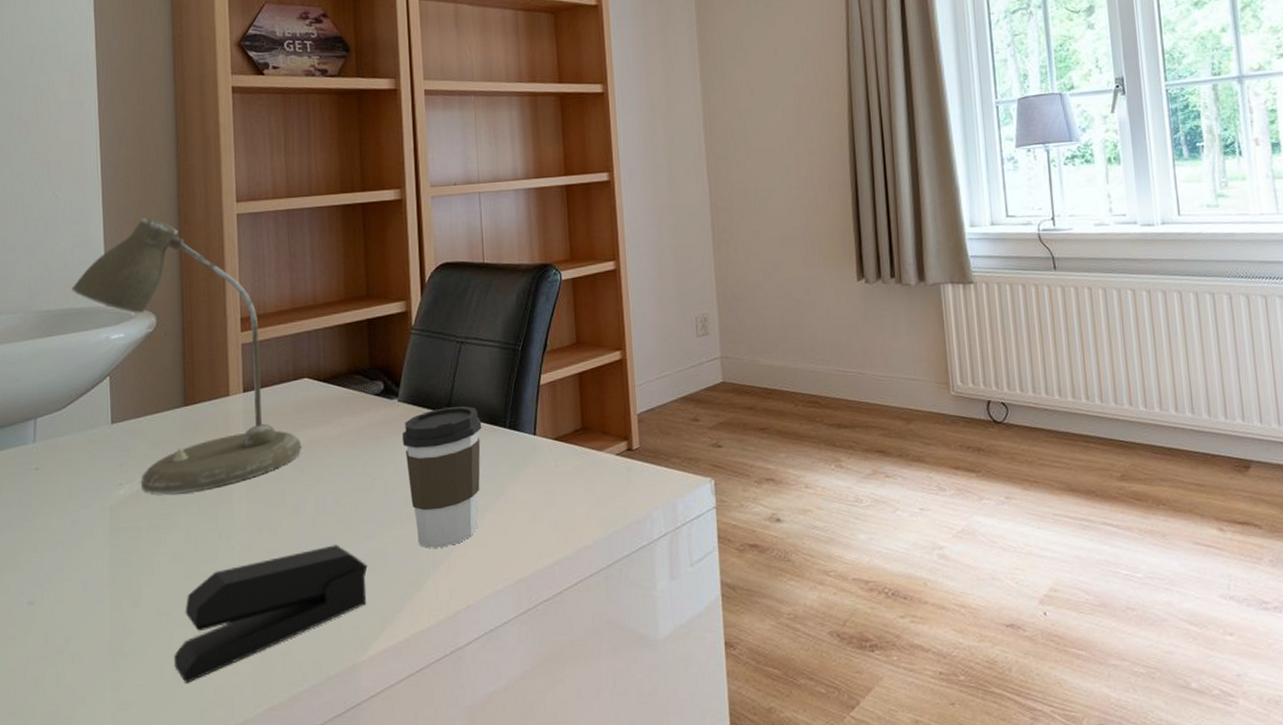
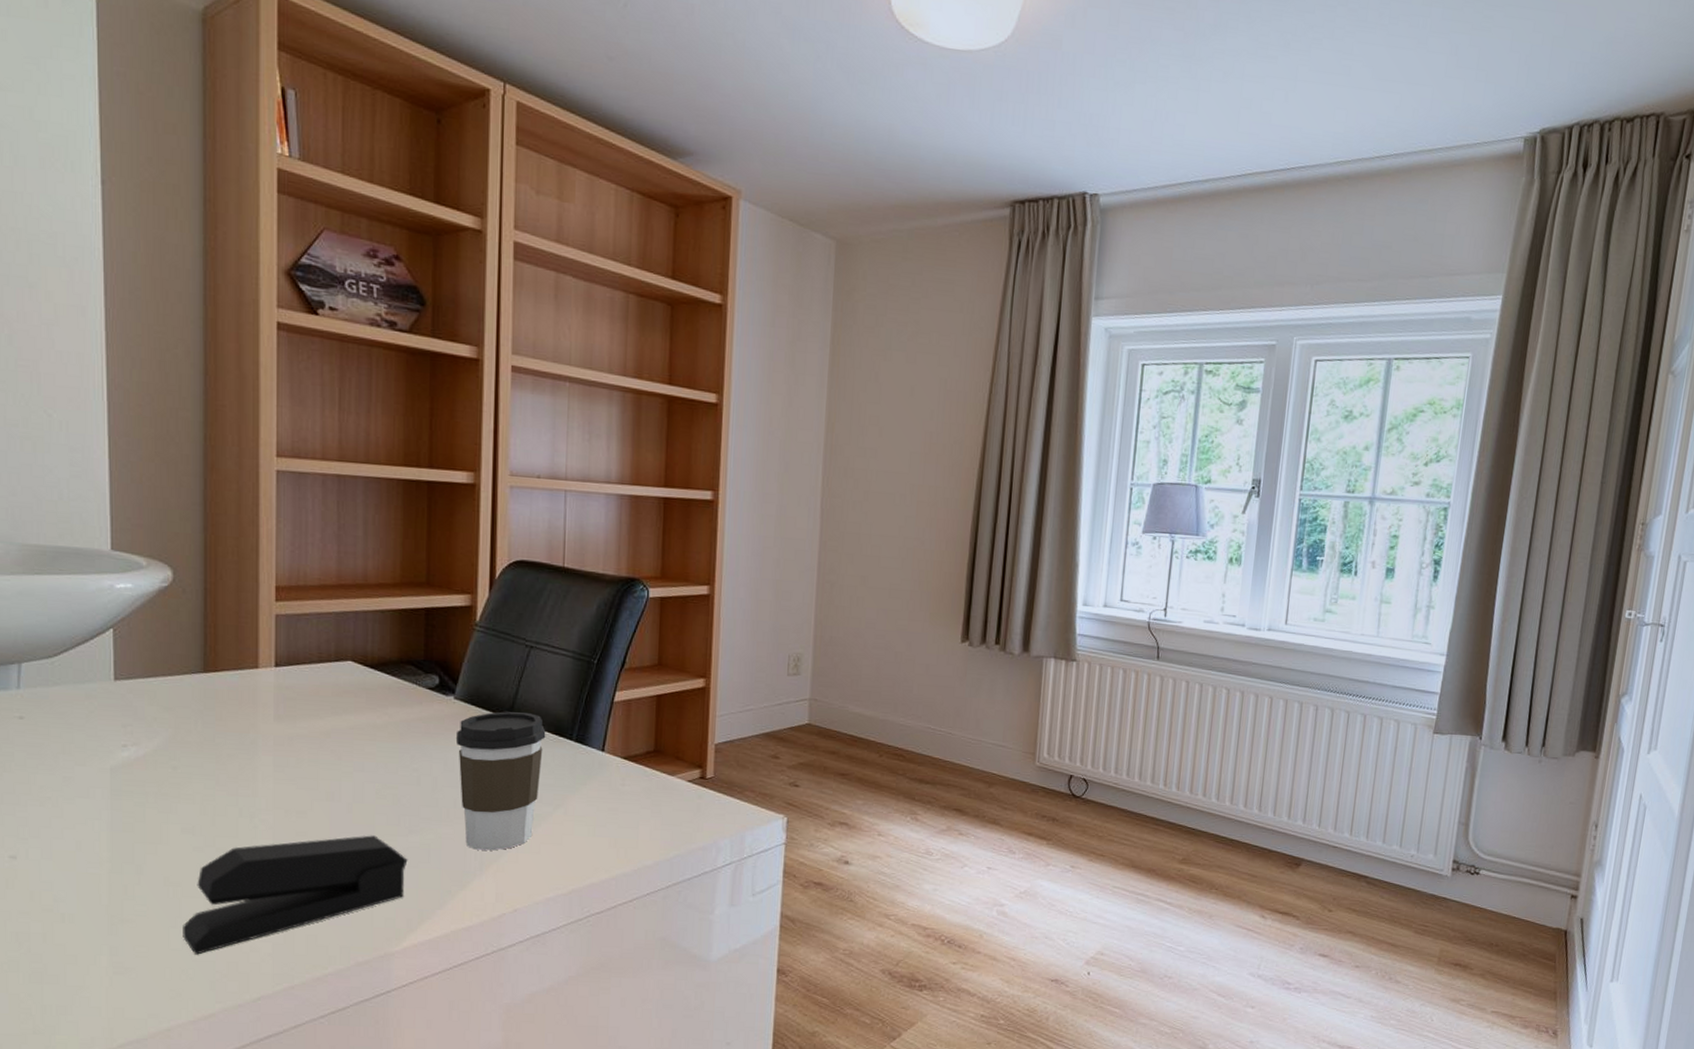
desk lamp: present [72,218,302,495] -> none [67,457,341,764]

